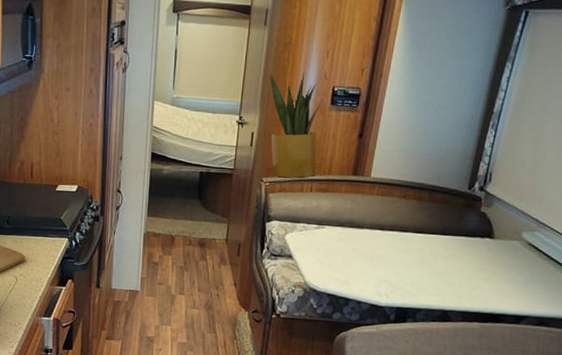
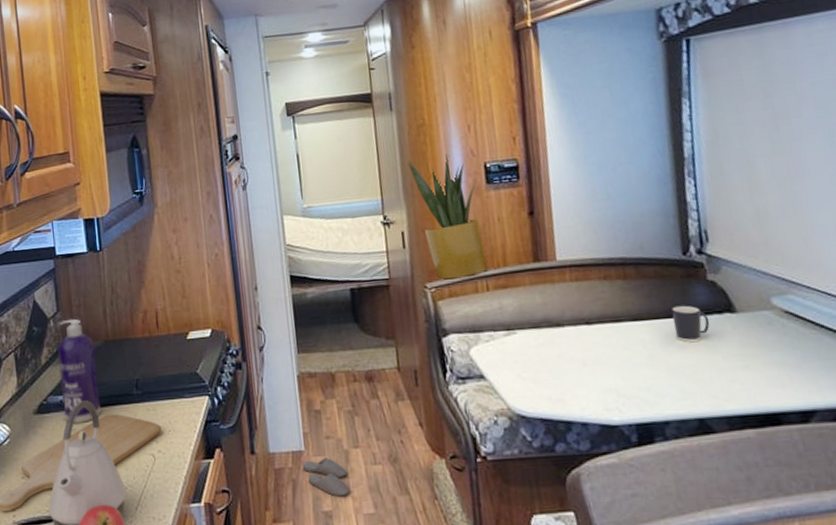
slippers: none [136,298,171,328] -> present [302,457,351,497]
mug: none [444,226,473,256] -> present [670,305,710,343]

